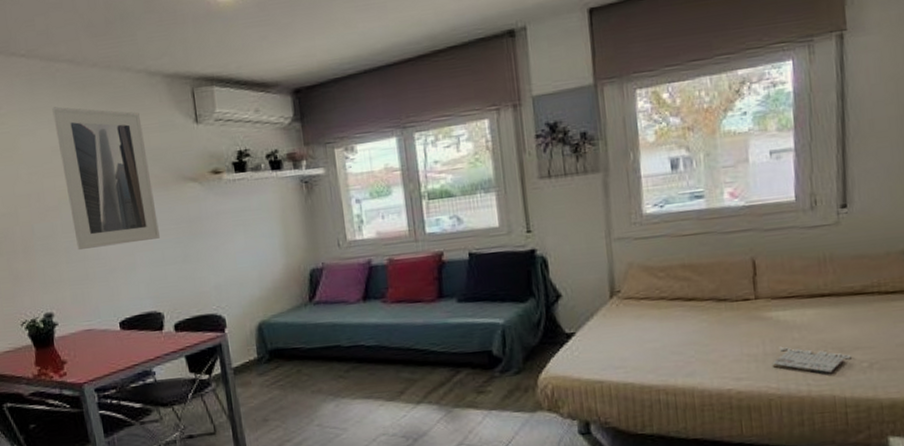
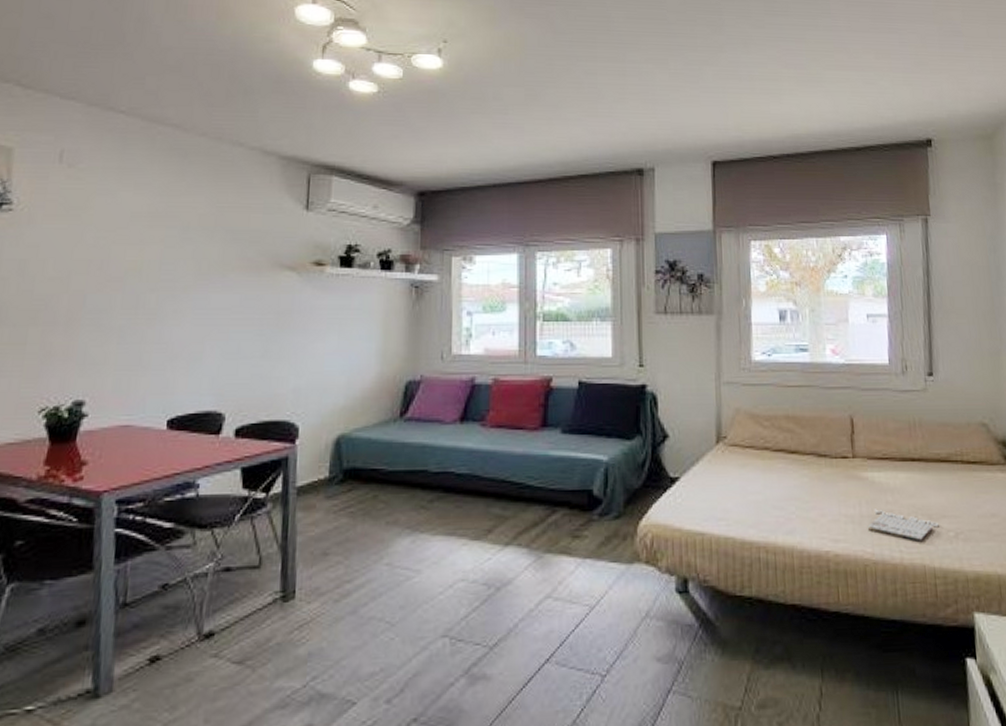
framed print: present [52,106,160,250] -> none [135,170,245,330]

